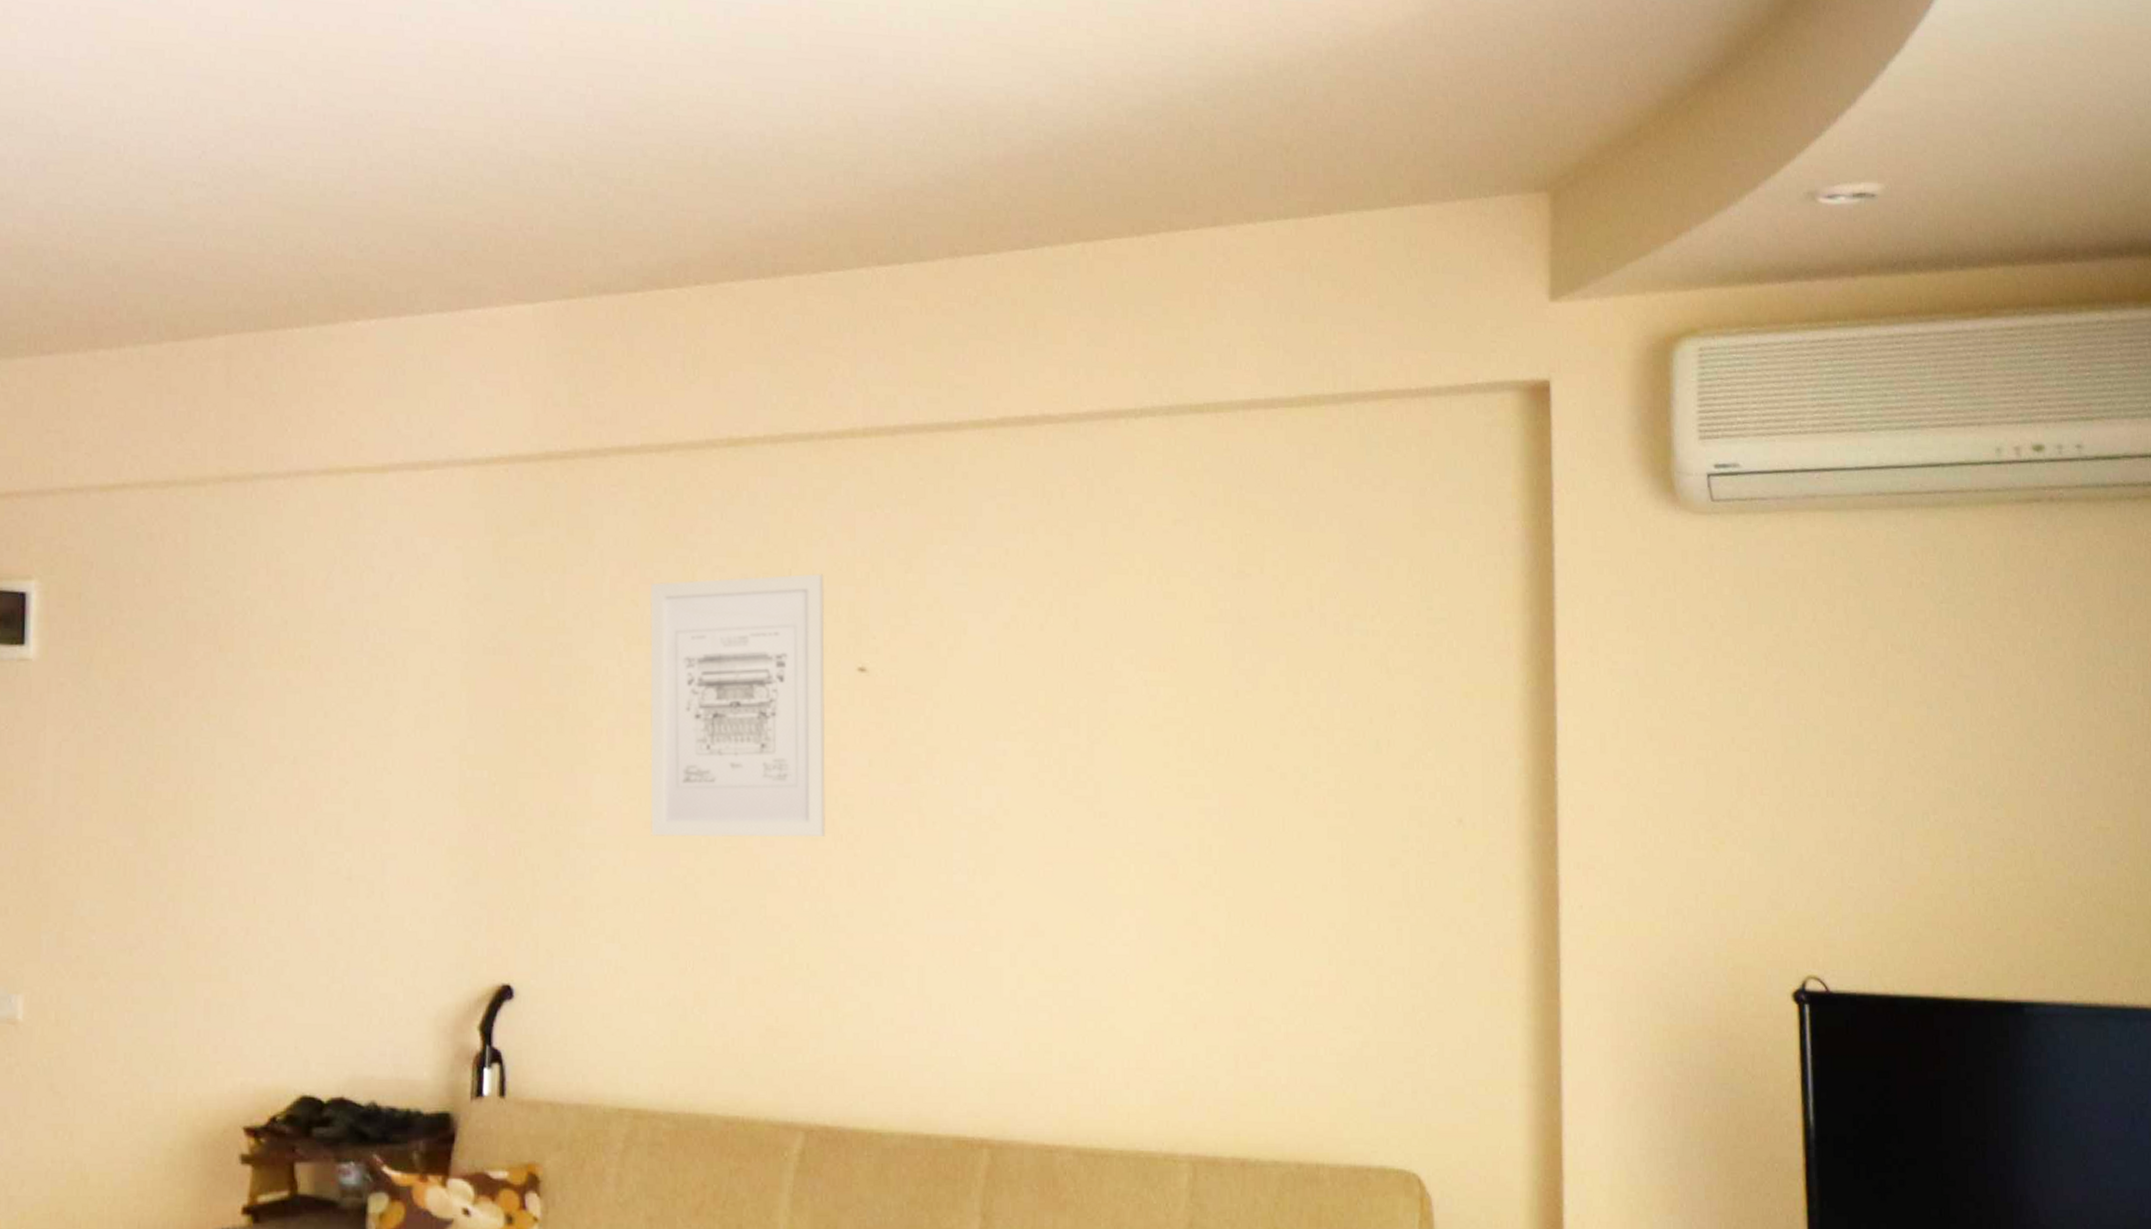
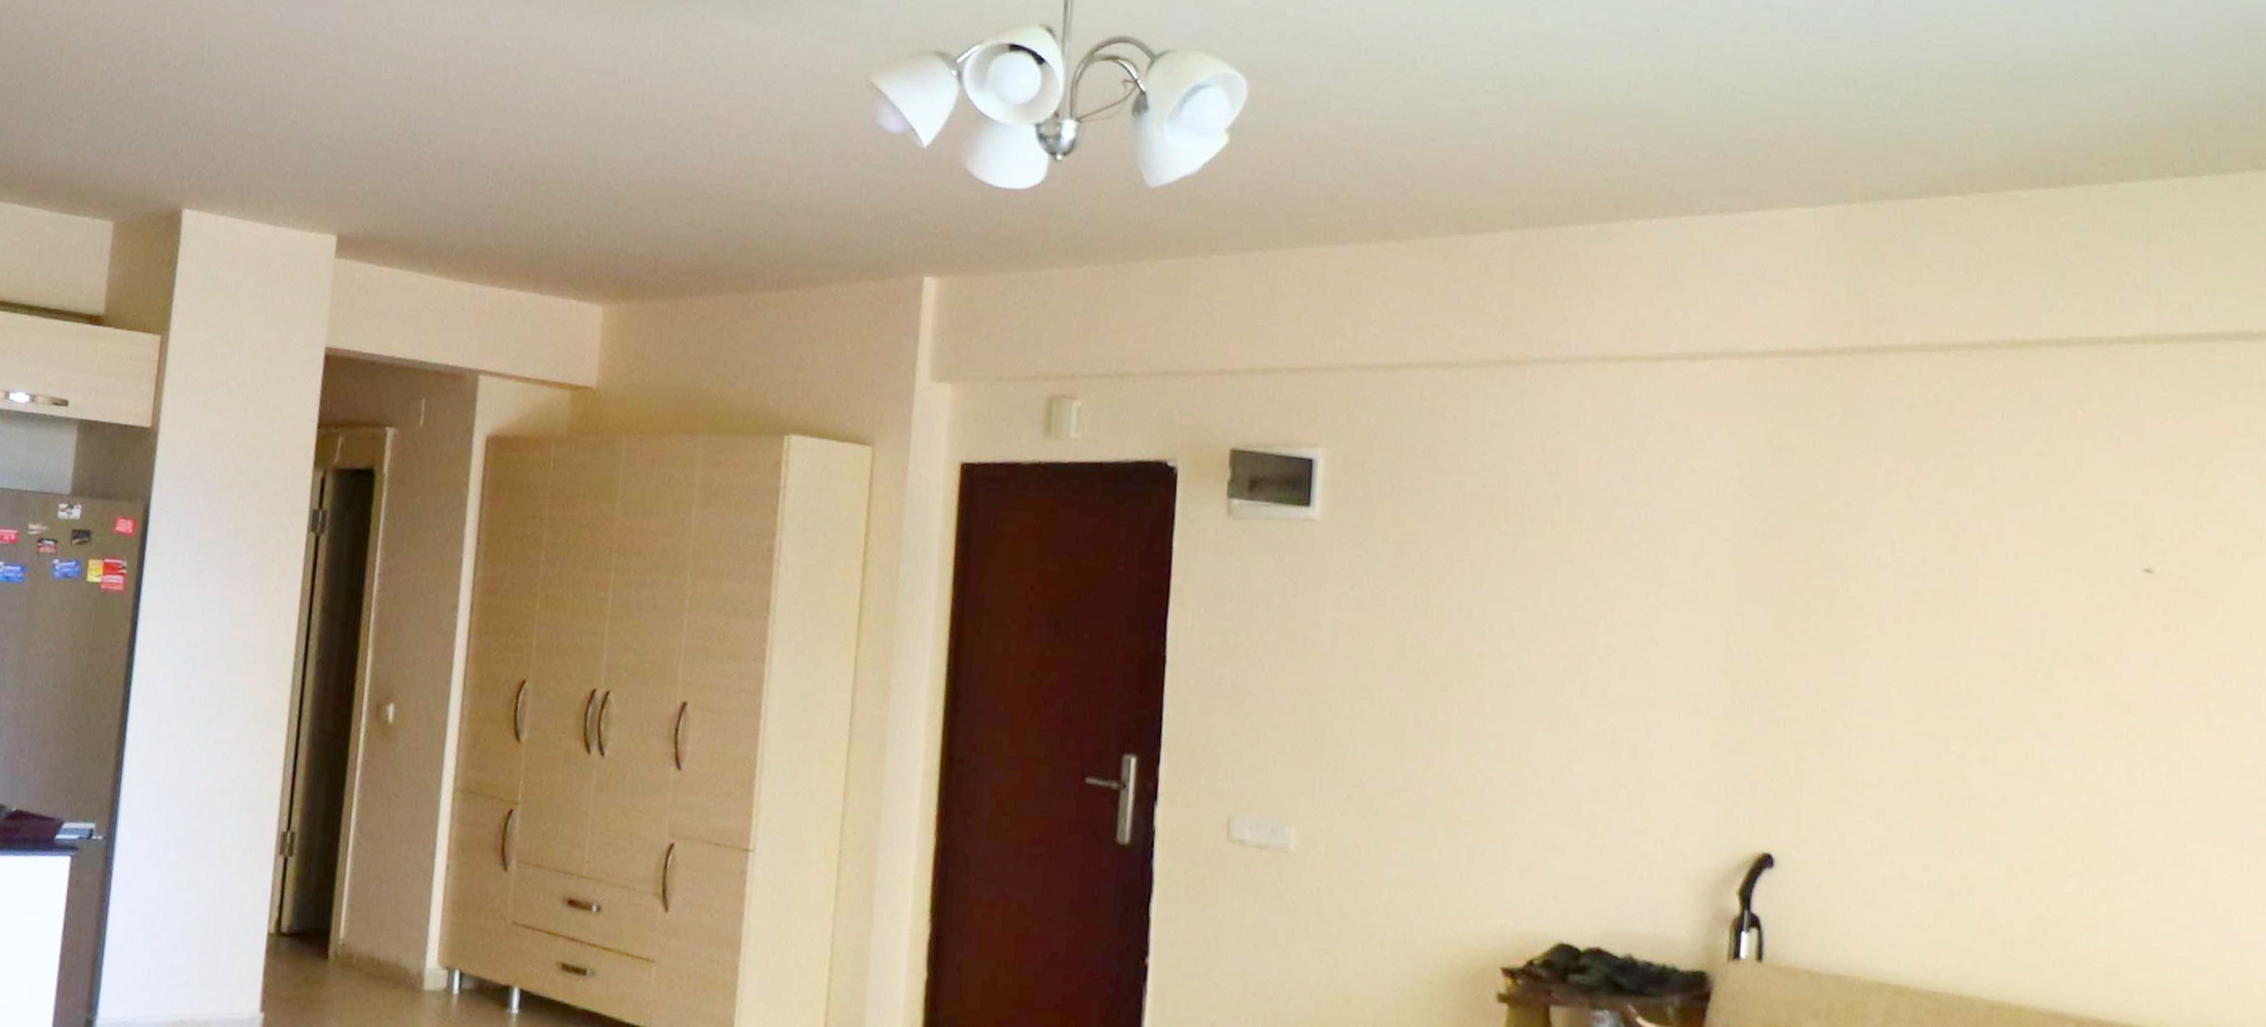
wall art: present [649,574,826,838] -> none [1920,474,2110,733]

